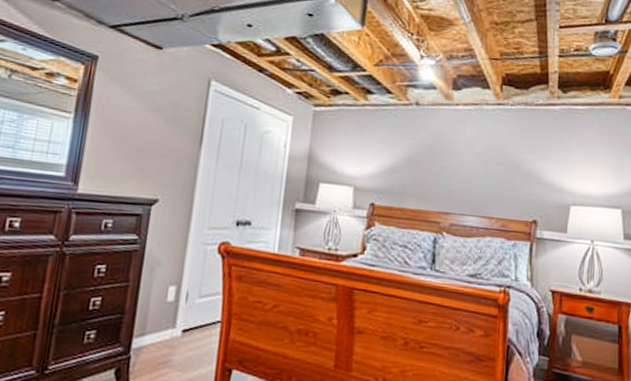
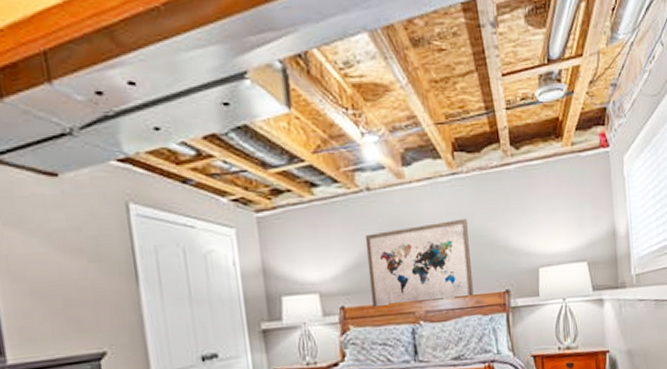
wall art: none [400,143,505,218] -> present [365,218,474,309]

